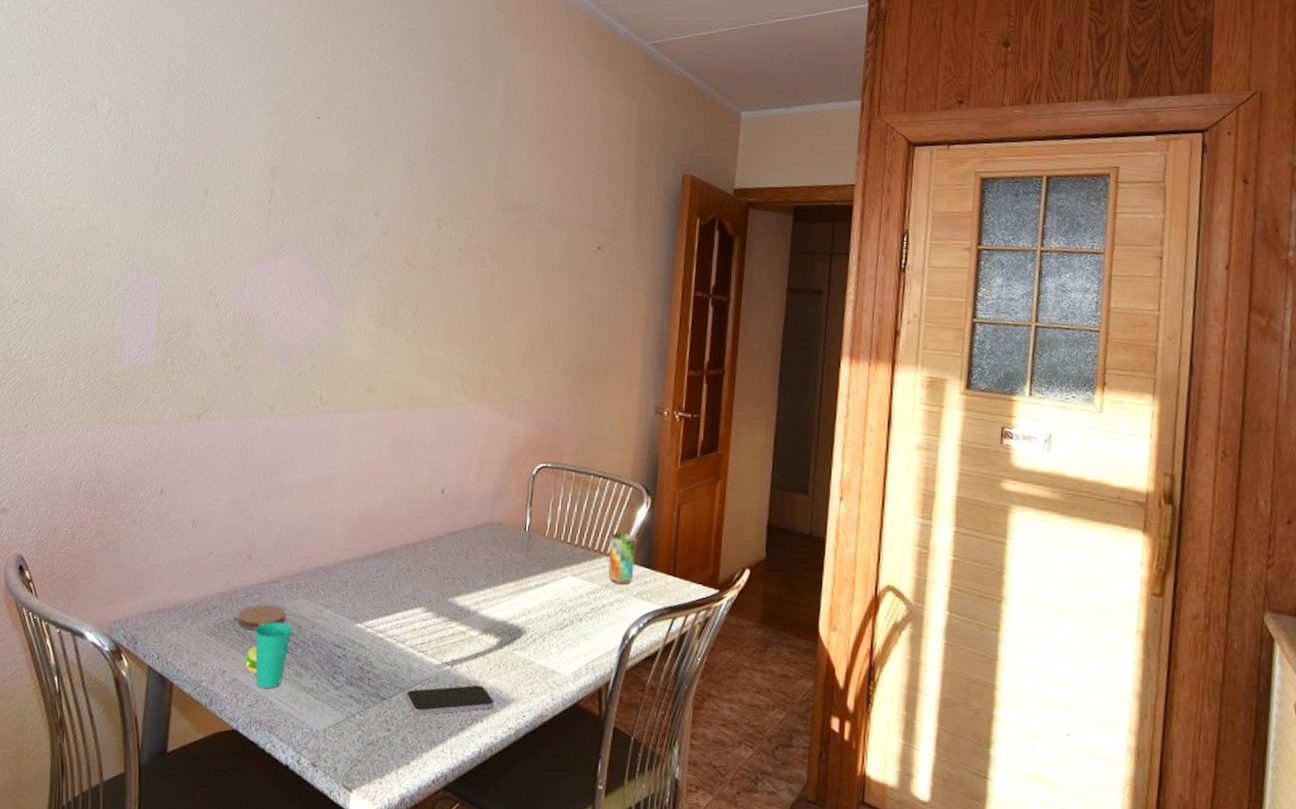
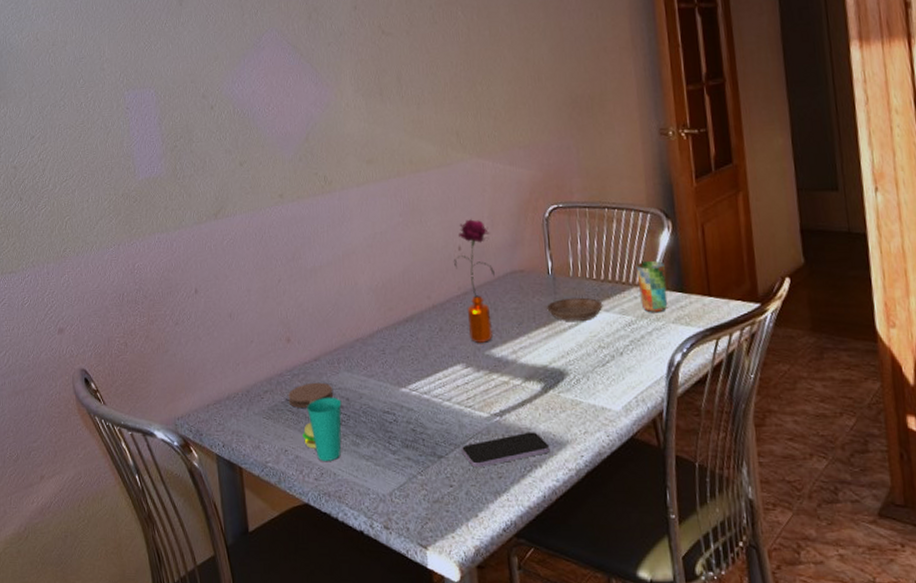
flower: none [434,463,476,590] -> present [454,219,495,343]
saucer: none [517,557,572,583] -> present [547,297,603,322]

